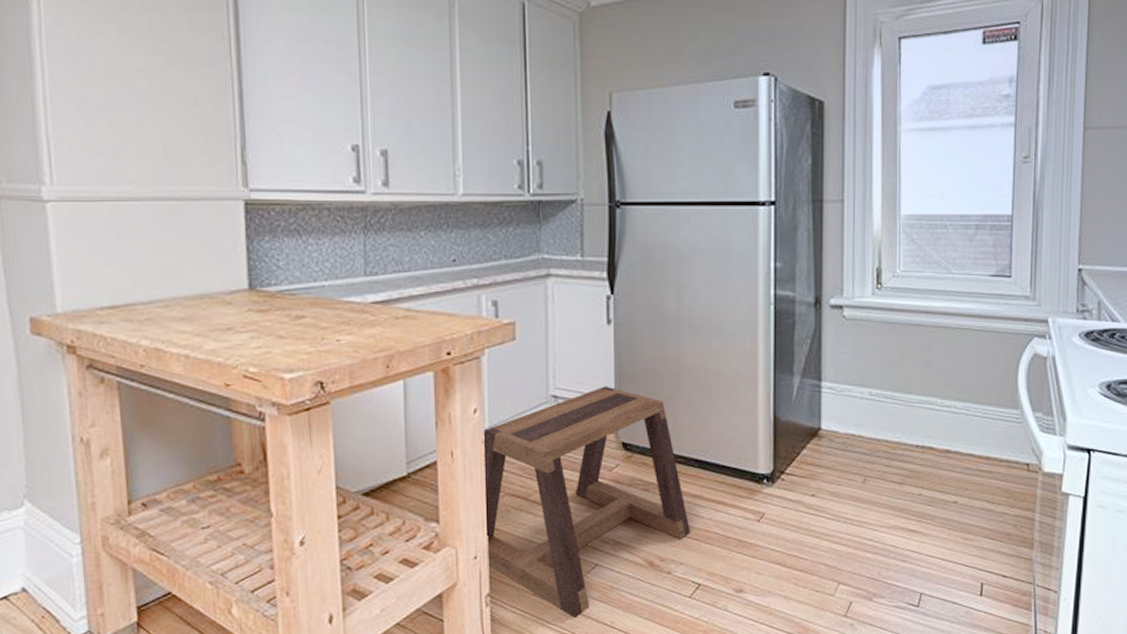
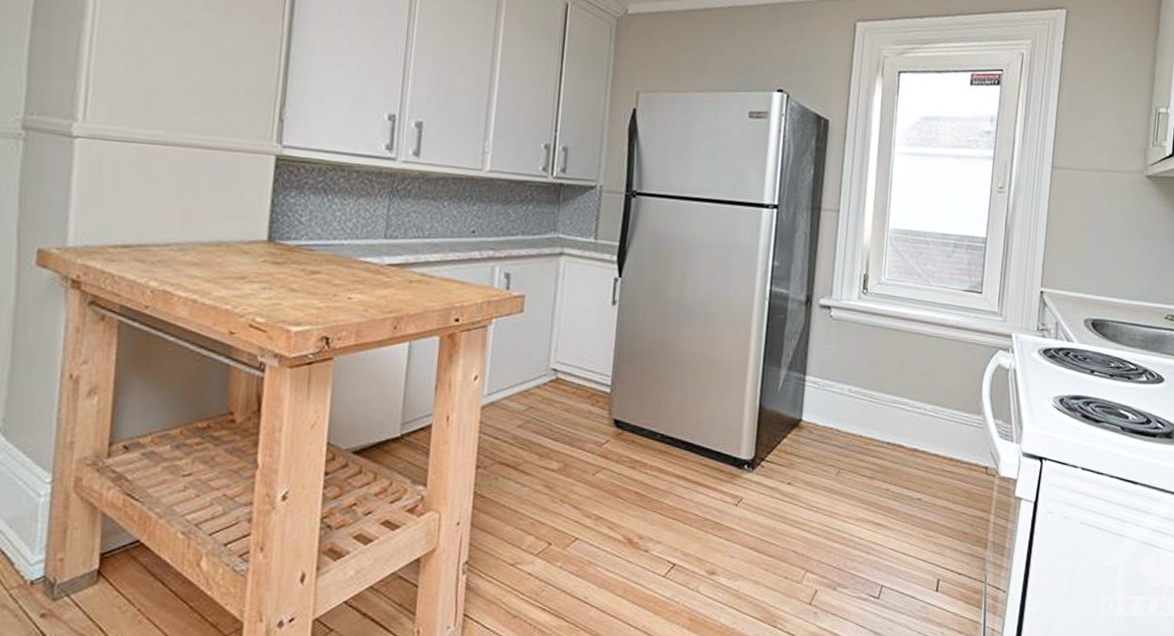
stool: present [482,386,690,619] -> none [470,363,671,592]

